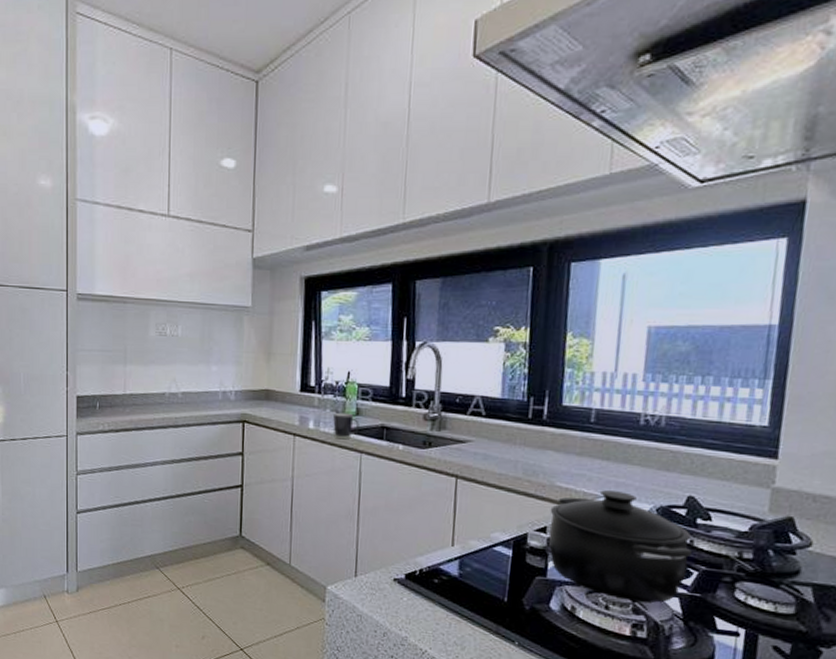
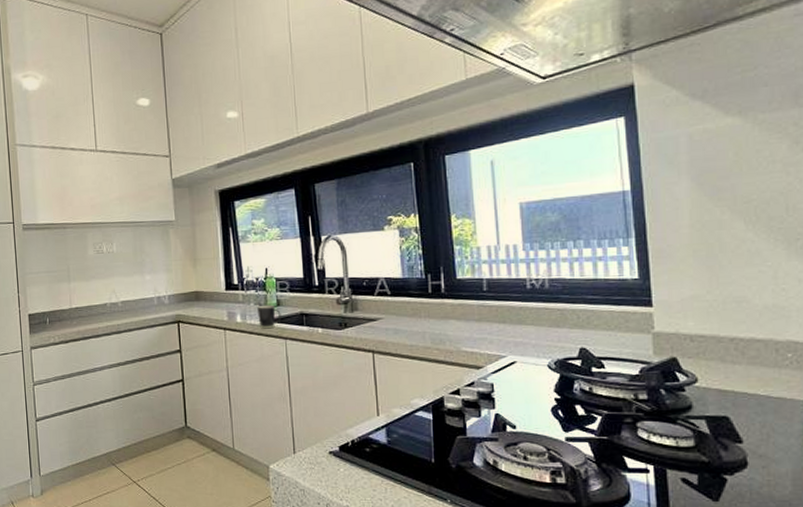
saucepan: present [548,490,691,603] -> none [460,350,592,449]

